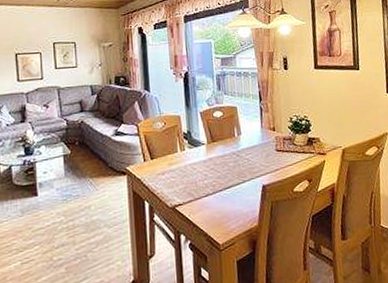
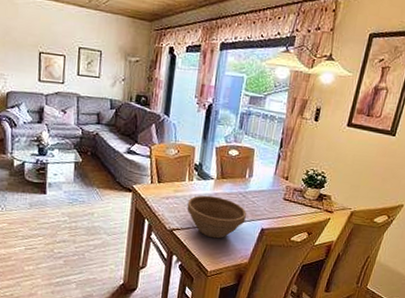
flower pot: none [184,161,245,207] -> present [187,195,246,239]

